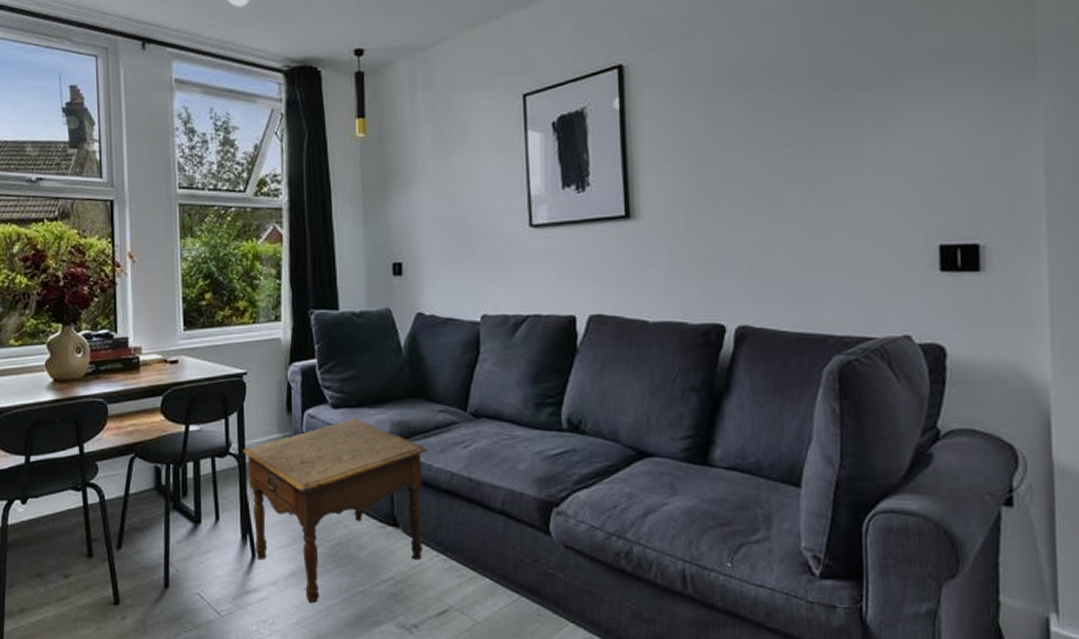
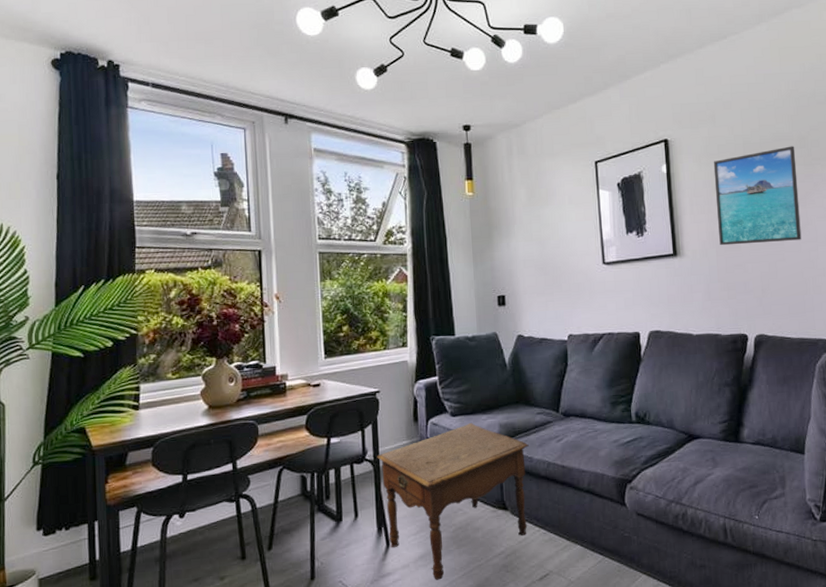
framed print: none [685,72,809,206] -> present [713,146,802,246]

